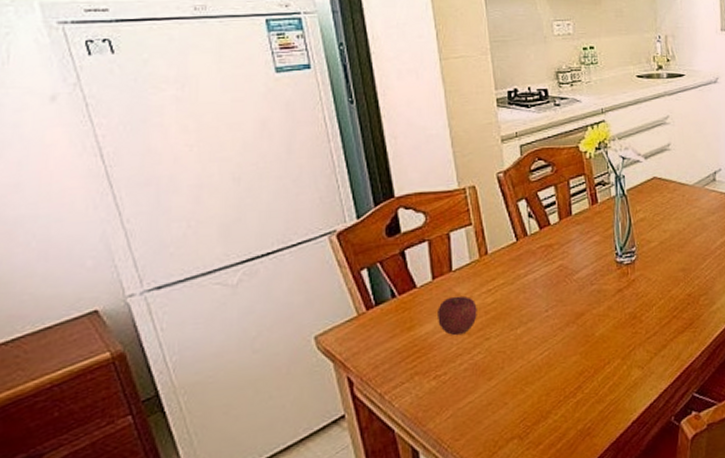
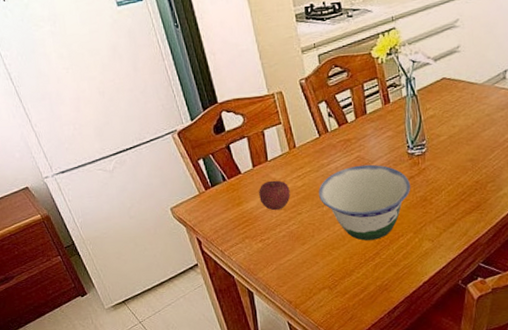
bowl: none [513,275,619,371] -> present [319,164,411,241]

